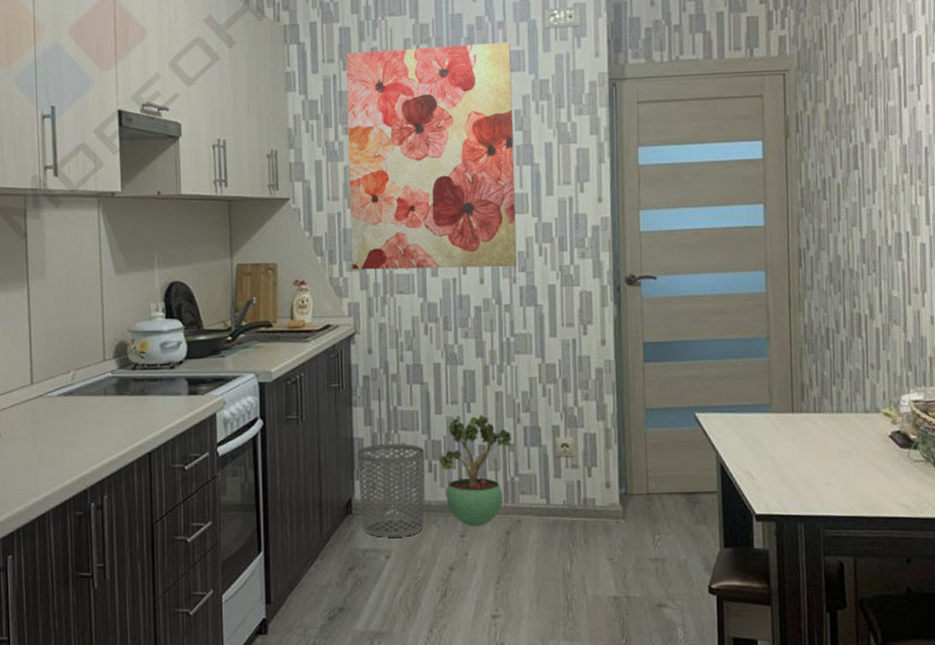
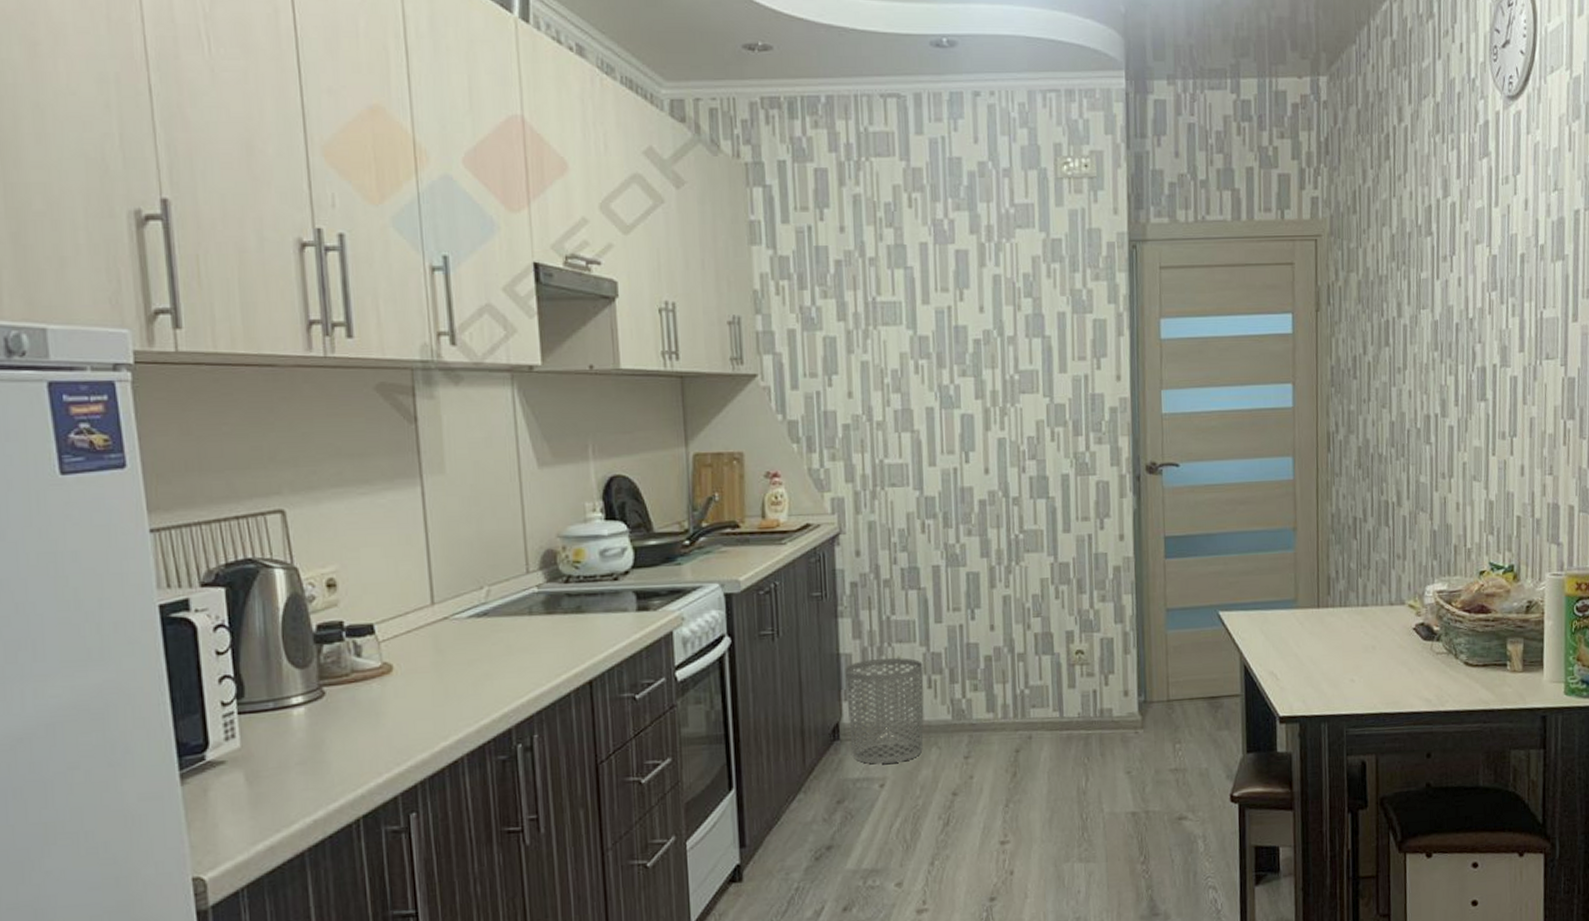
wall art: present [346,42,518,270] -> none [823,193,1027,460]
potted plant: present [438,415,512,527] -> none [939,622,1022,746]

